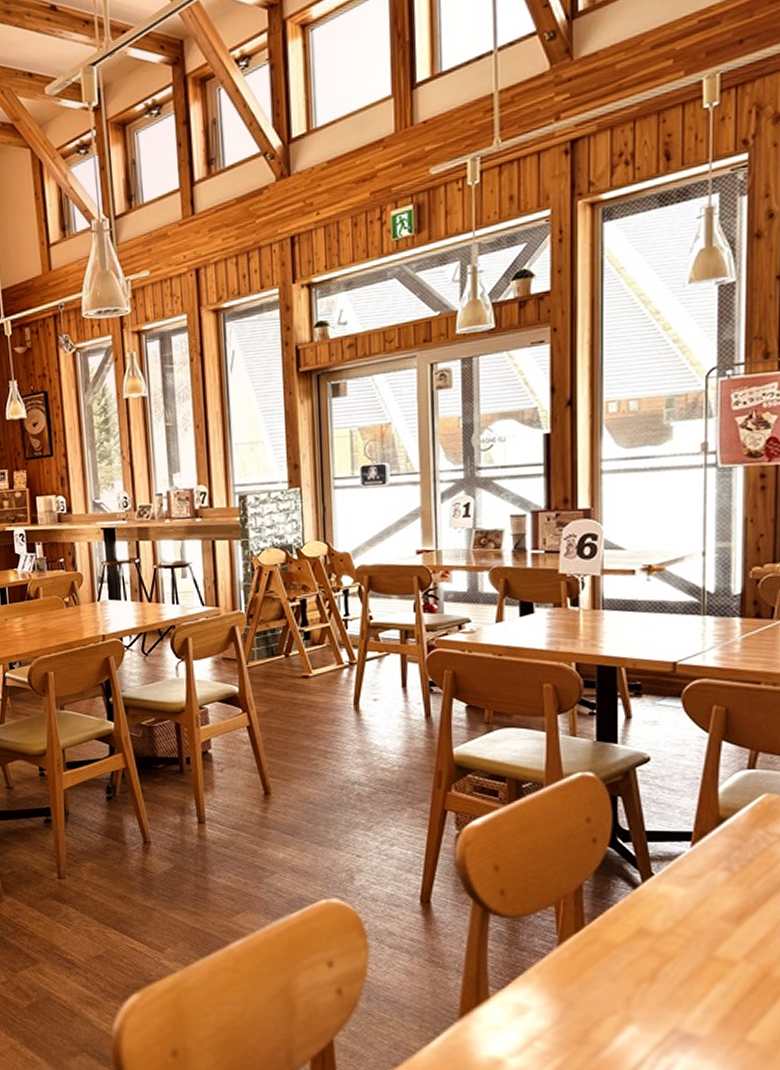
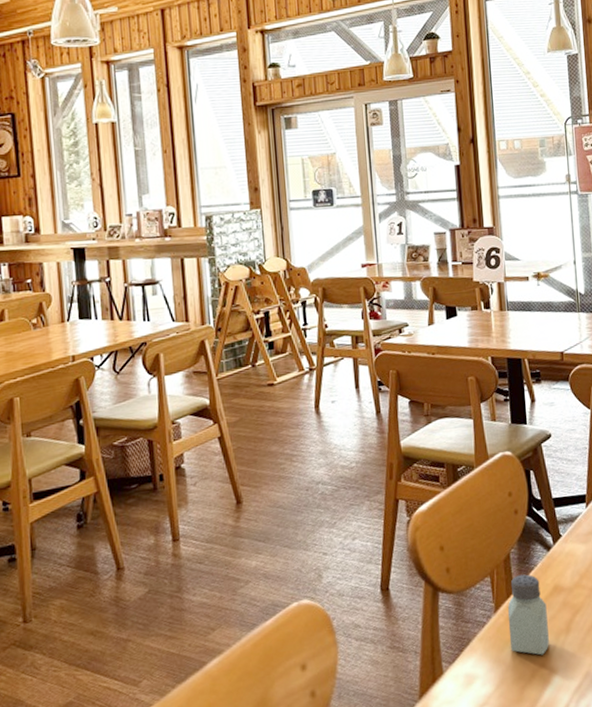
saltshaker: none [574,910,626,1000] -> present [507,574,549,655]

